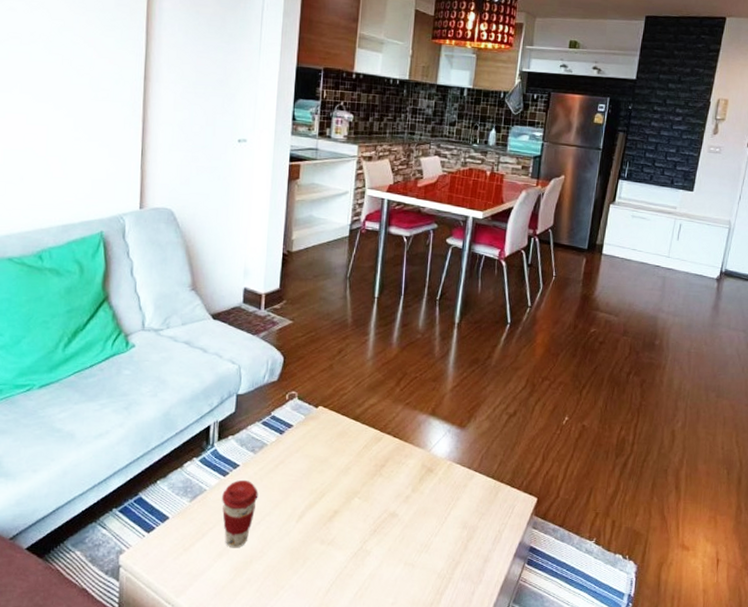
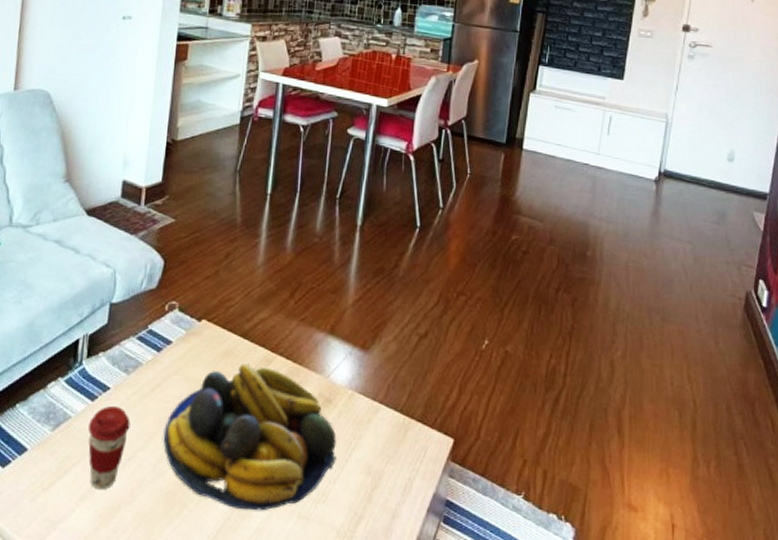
fruit bowl: none [287,441,437,561] -> present [163,363,337,511]

